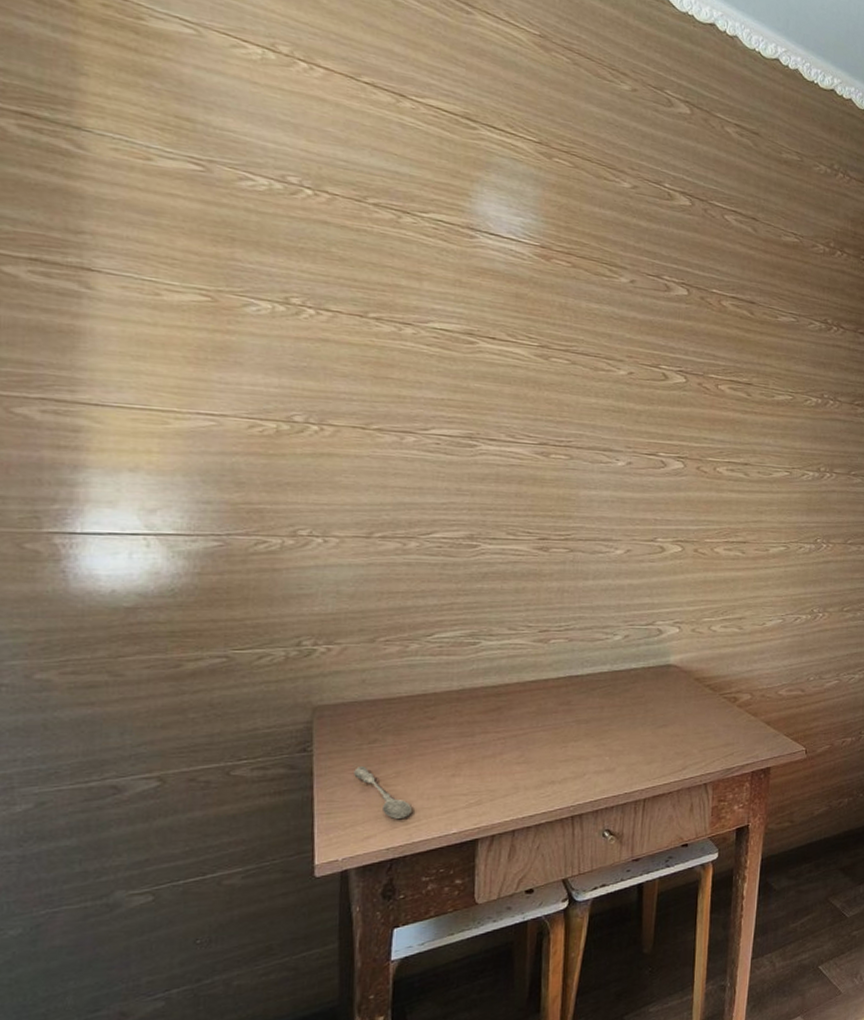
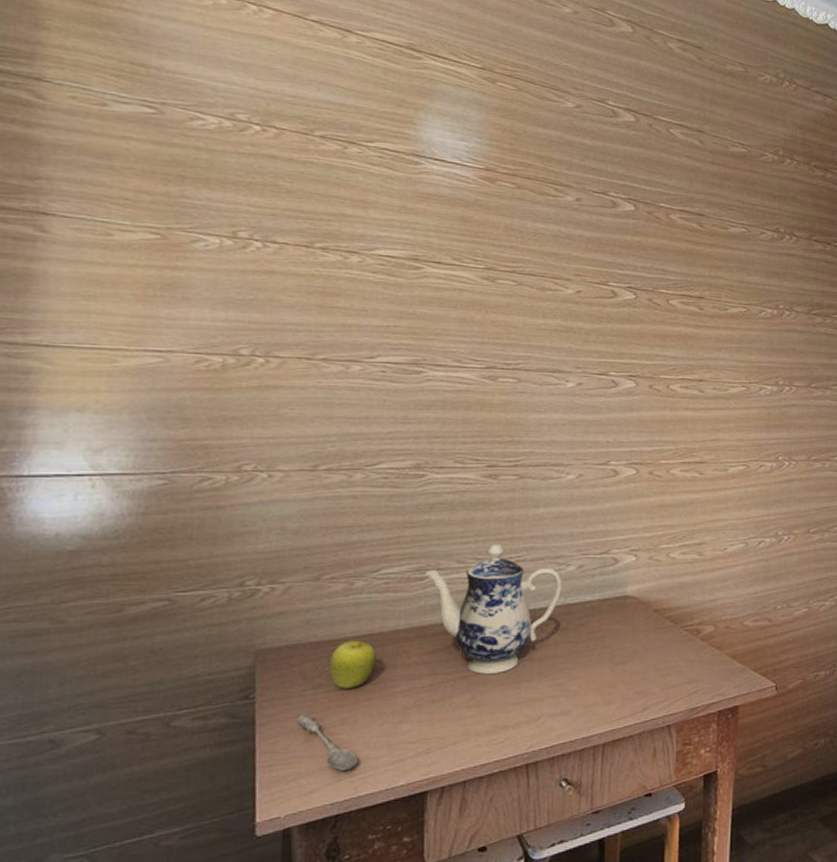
fruit: none [385,700,430,744] -> present [330,640,377,689]
teapot: none [477,612,609,733] -> present [424,543,563,674]

